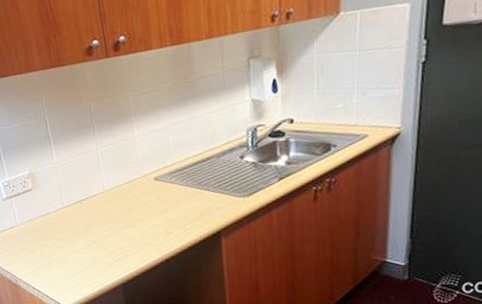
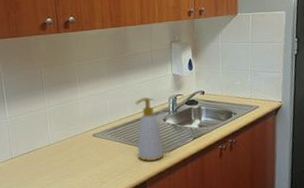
soap bottle: none [204,130,242,209] -> present [135,97,164,162]

